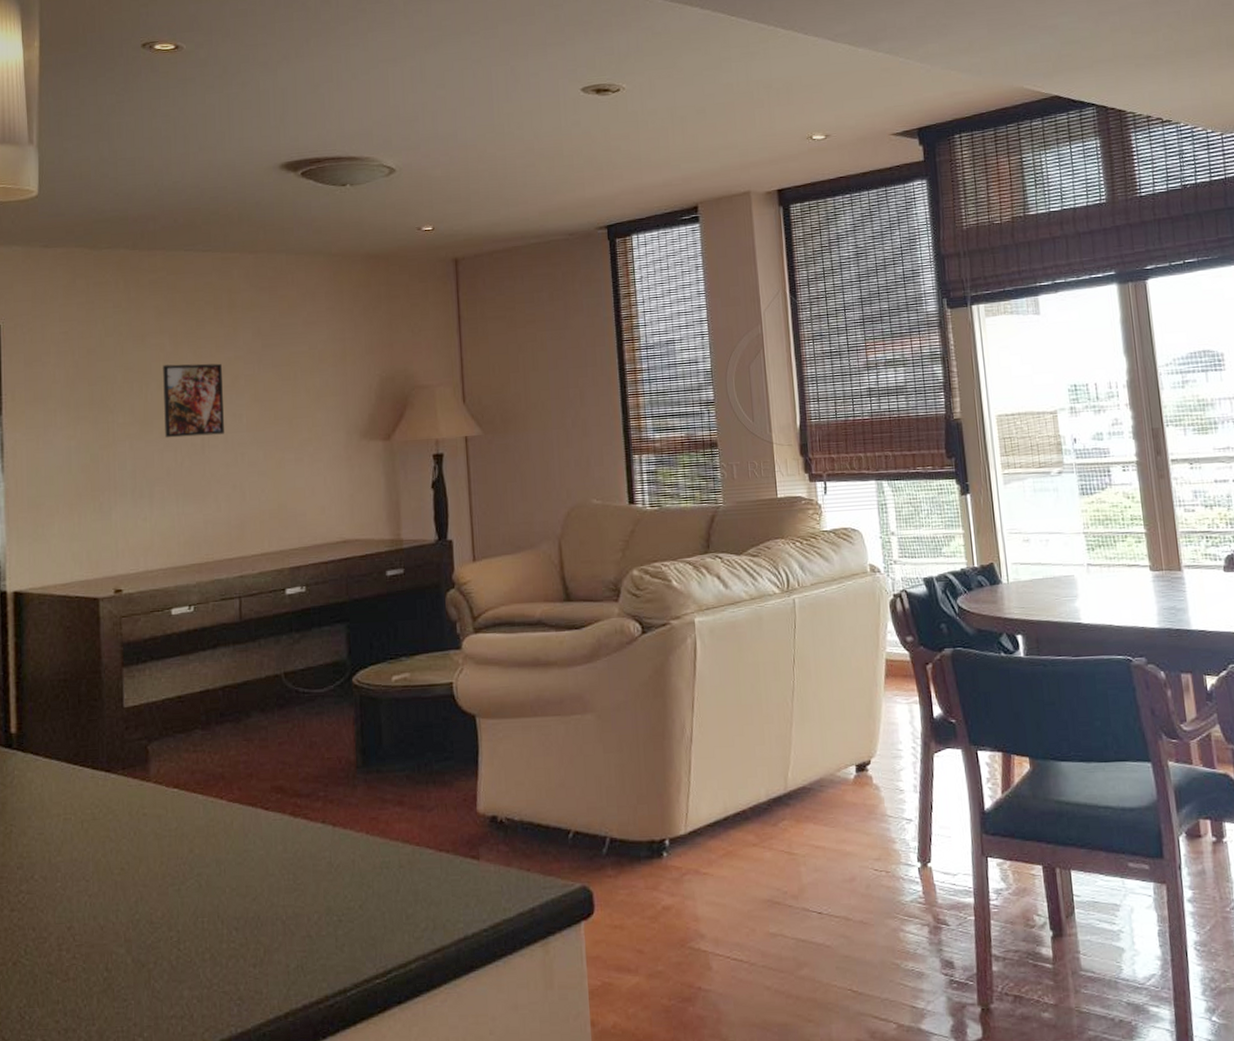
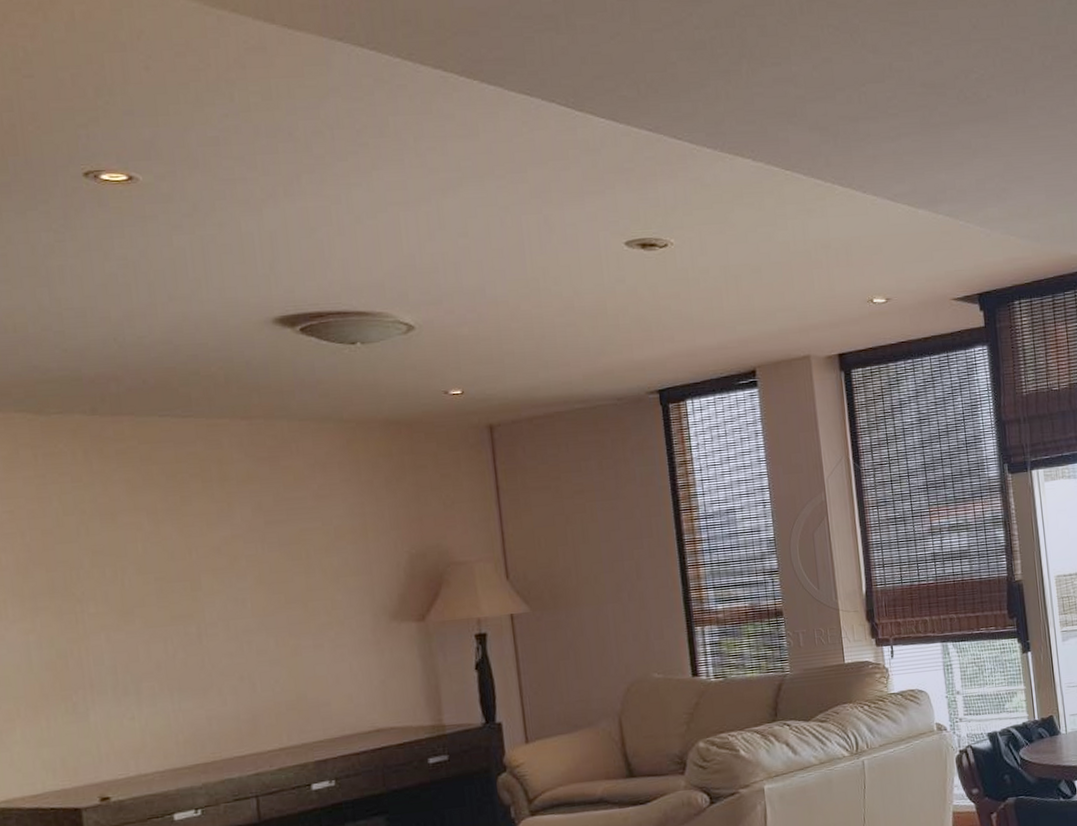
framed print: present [163,363,224,438] -> none [141,543,225,628]

